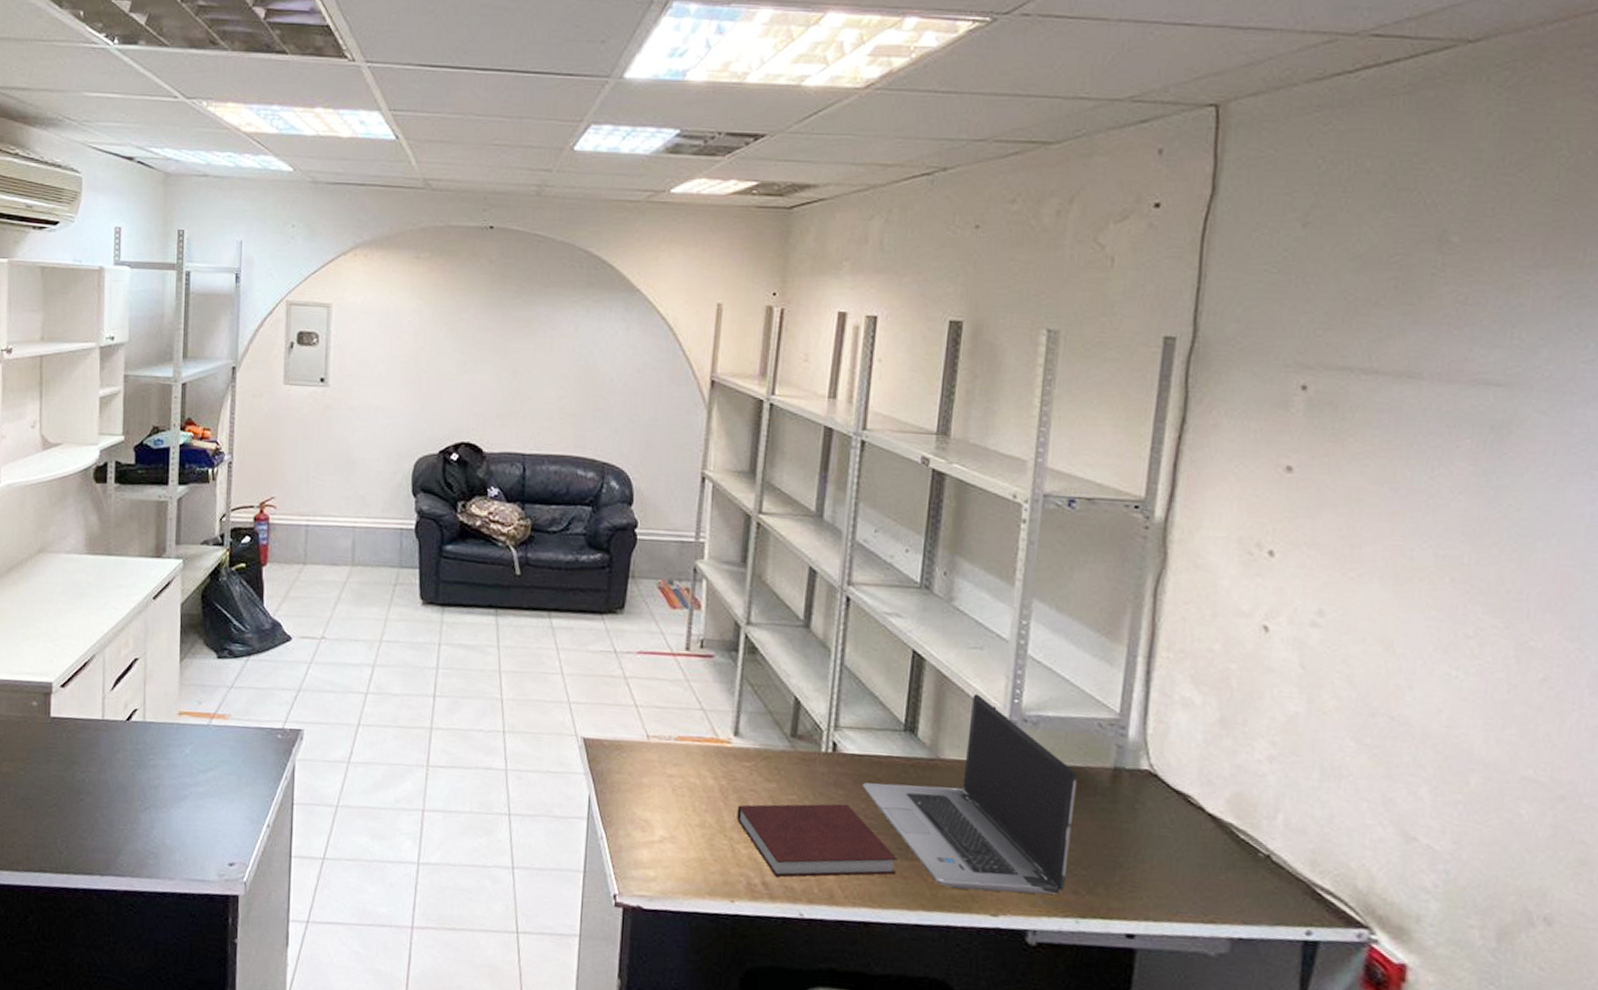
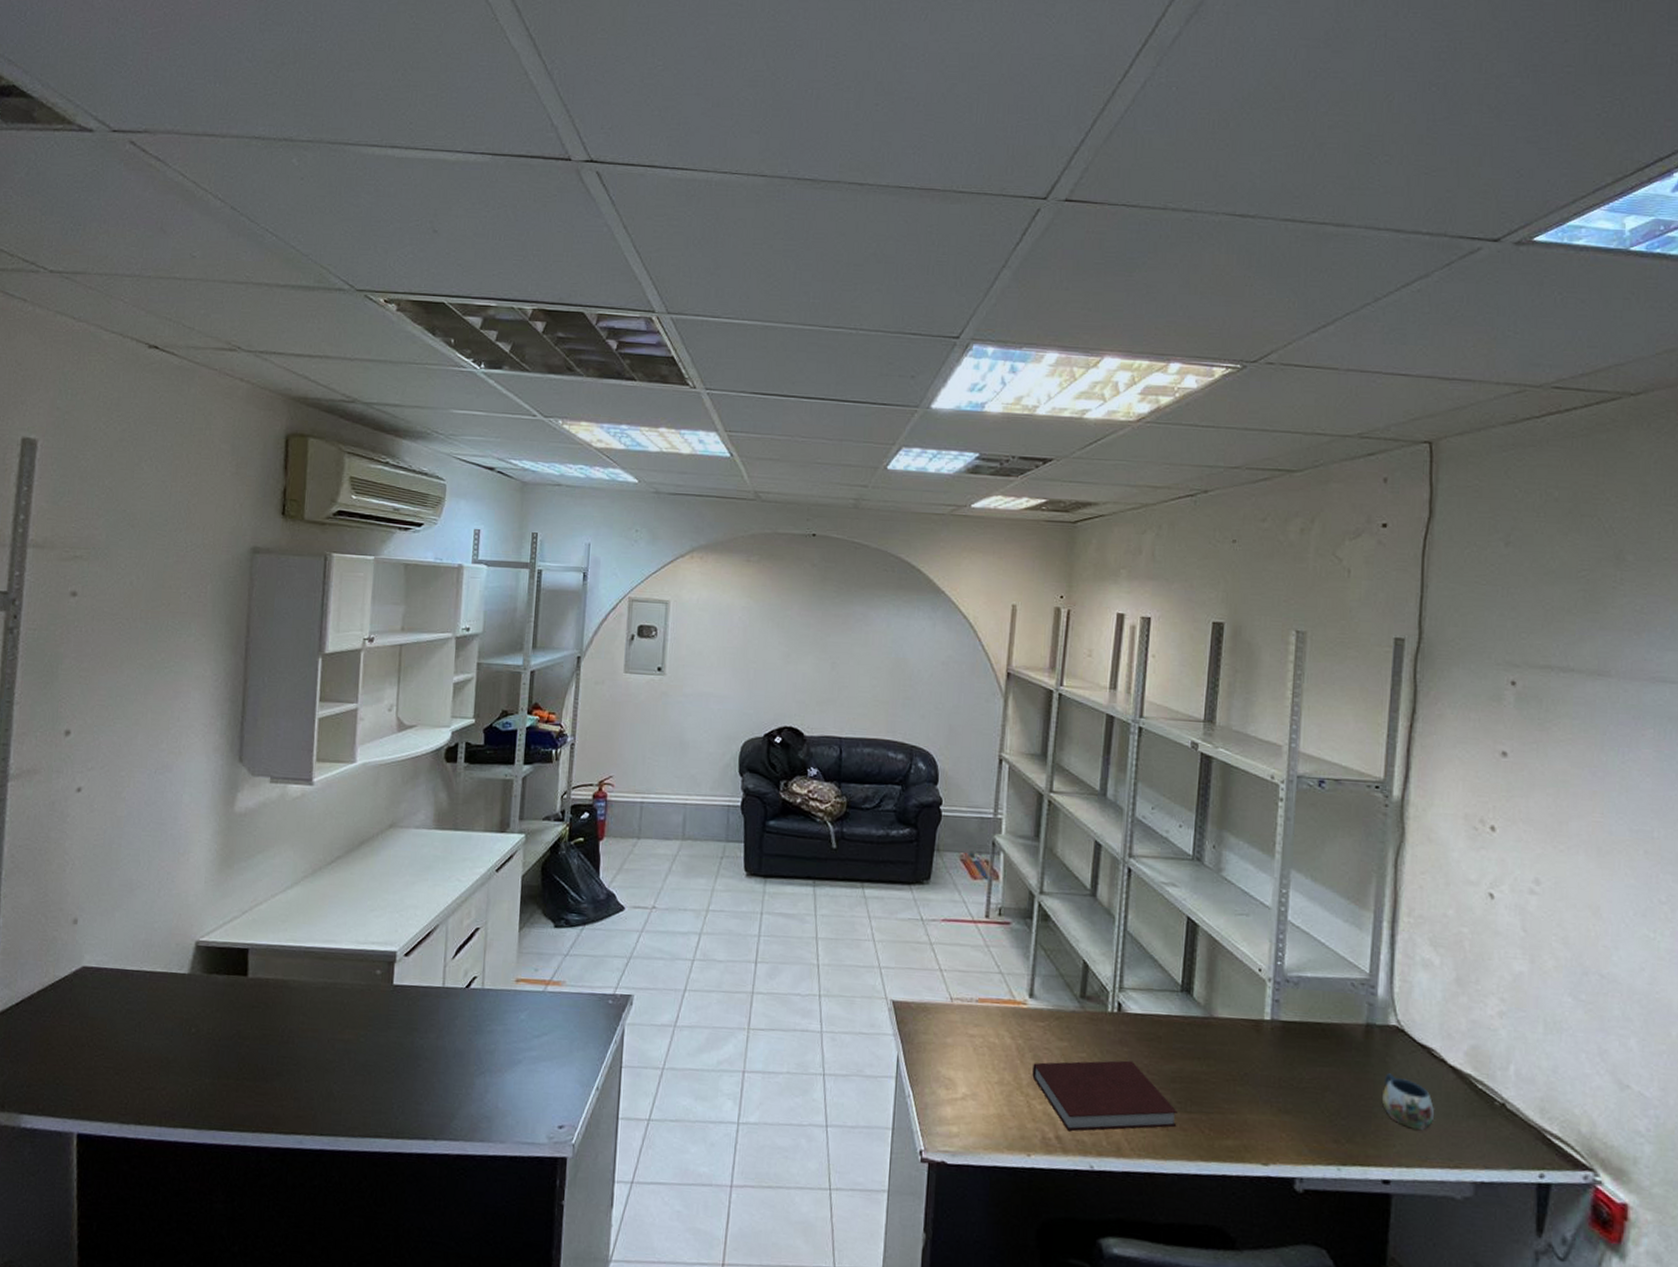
laptop computer: present [862,694,1077,895] -> none [1145,957,1334,1144]
mug: none [1128,821,1188,882] -> present [1381,1073,1434,1130]

